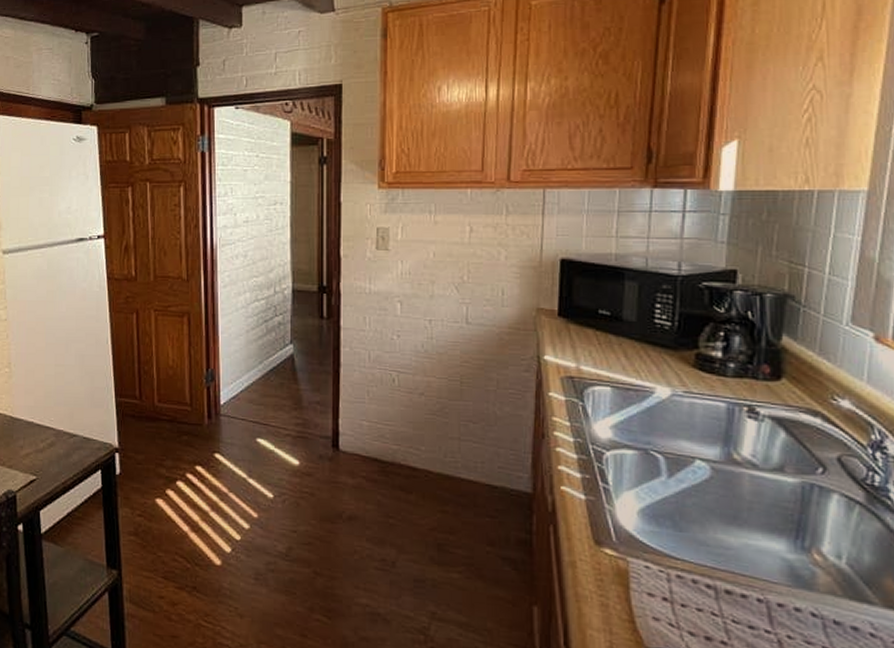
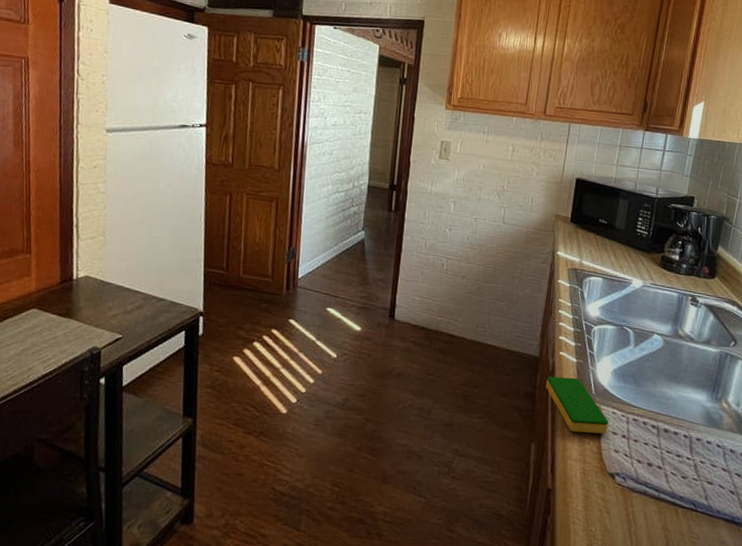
dish sponge: none [545,518,641,595] -> present [546,376,609,434]

